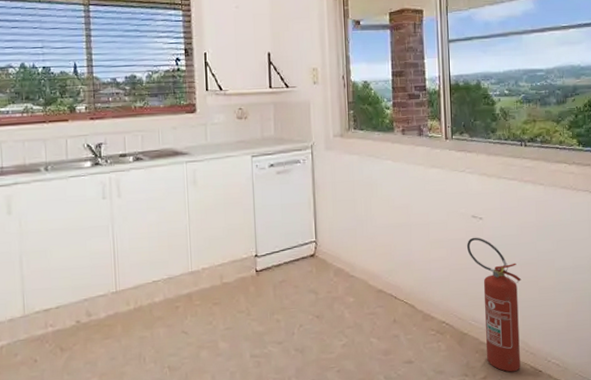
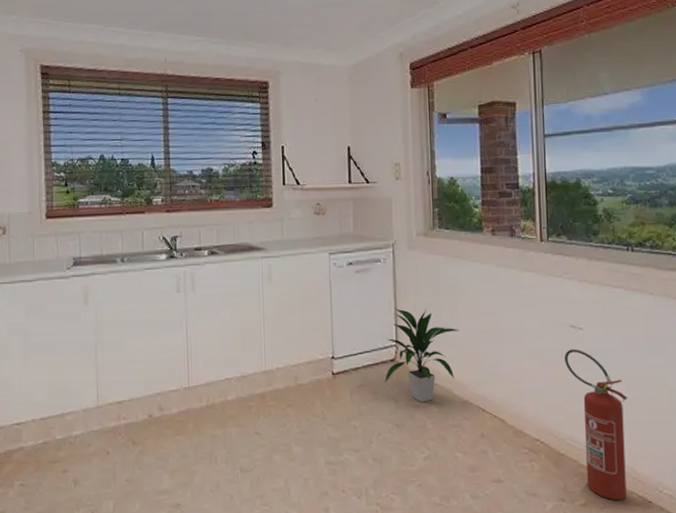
indoor plant: none [305,206,374,294] -> present [385,308,460,402]

